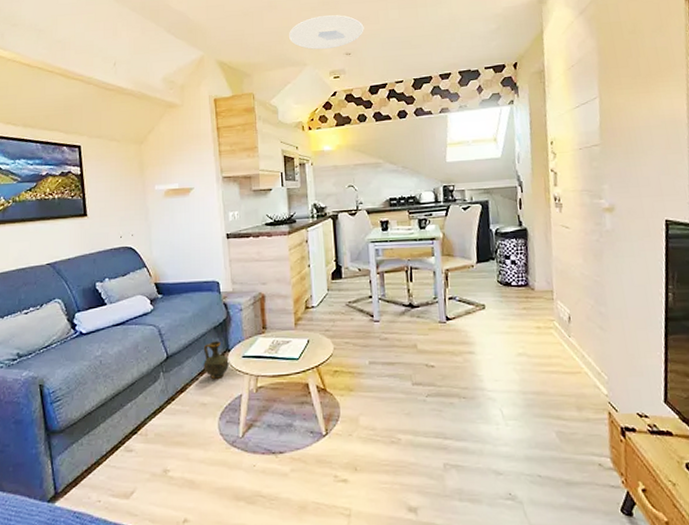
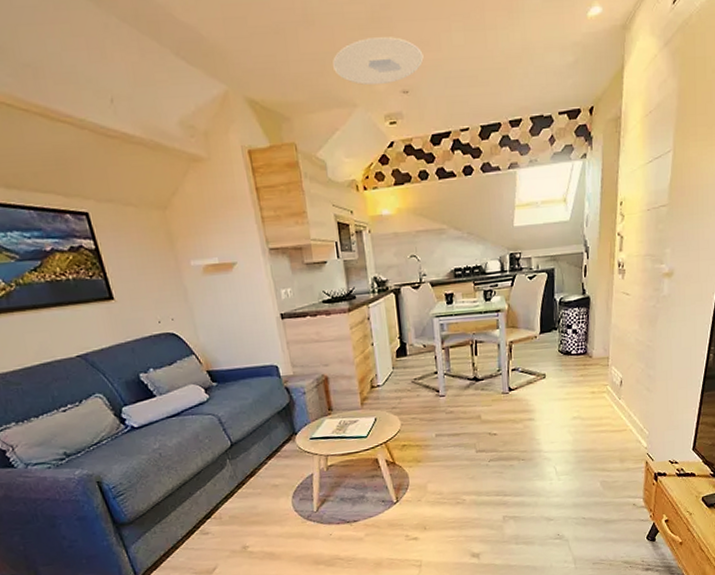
ceramic jug: present [203,341,229,380] -> none [268,425,297,463]

